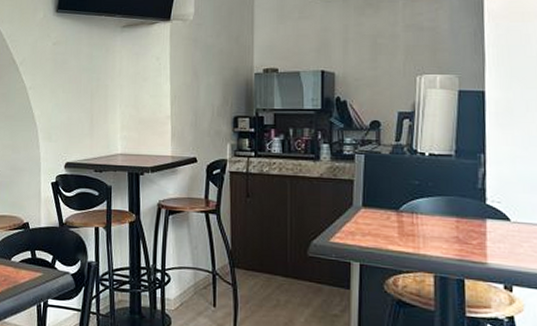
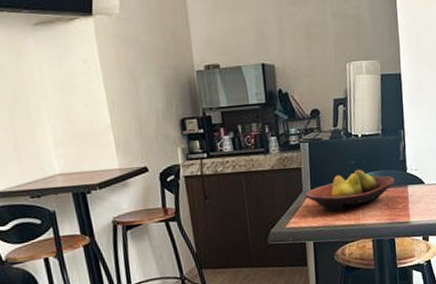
fruit bowl: none [354,191,470,236] -> present [304,169,395,213]

